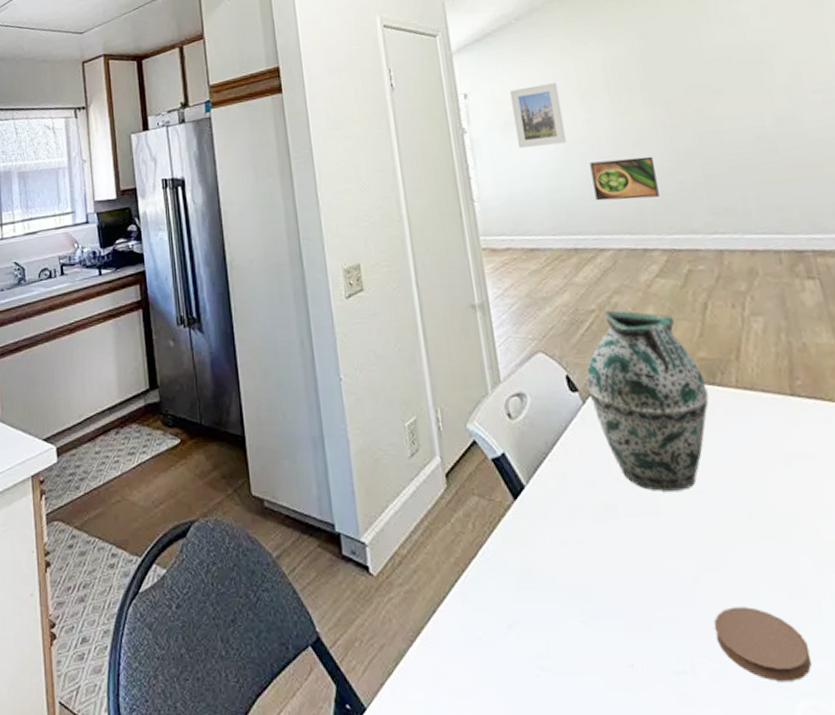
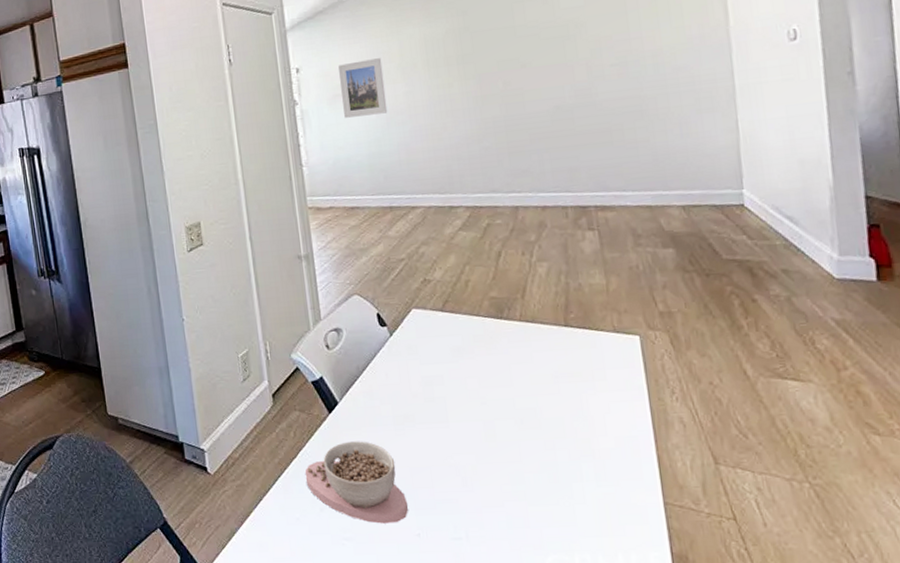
bowl: none [487,537,618,649] -> present [304,441,409,524]
vase: present [586,310,709,491] -> none [393,258,496,404]
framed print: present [589,156,660,201] -> none [407,124,467,165]
coaster: present [714,607,812,681] -> none [486,489,560,542]

